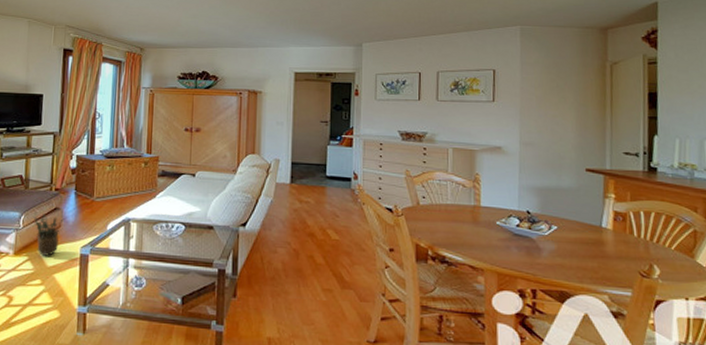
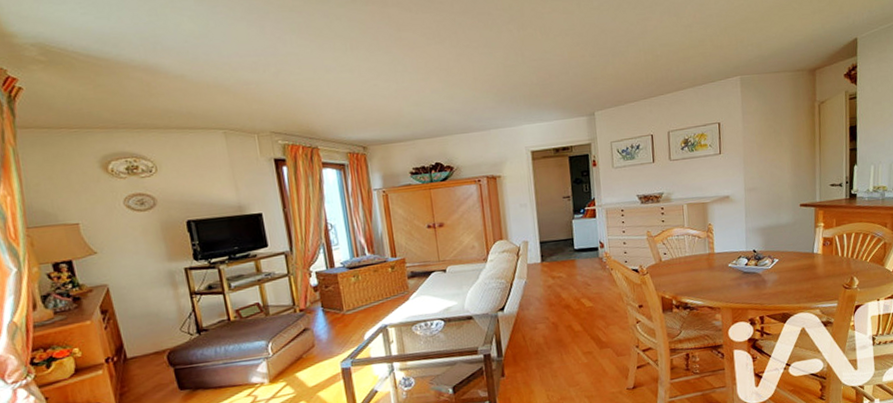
potted plant: present [34,212,65,256] -> none [282,336,318,378]

